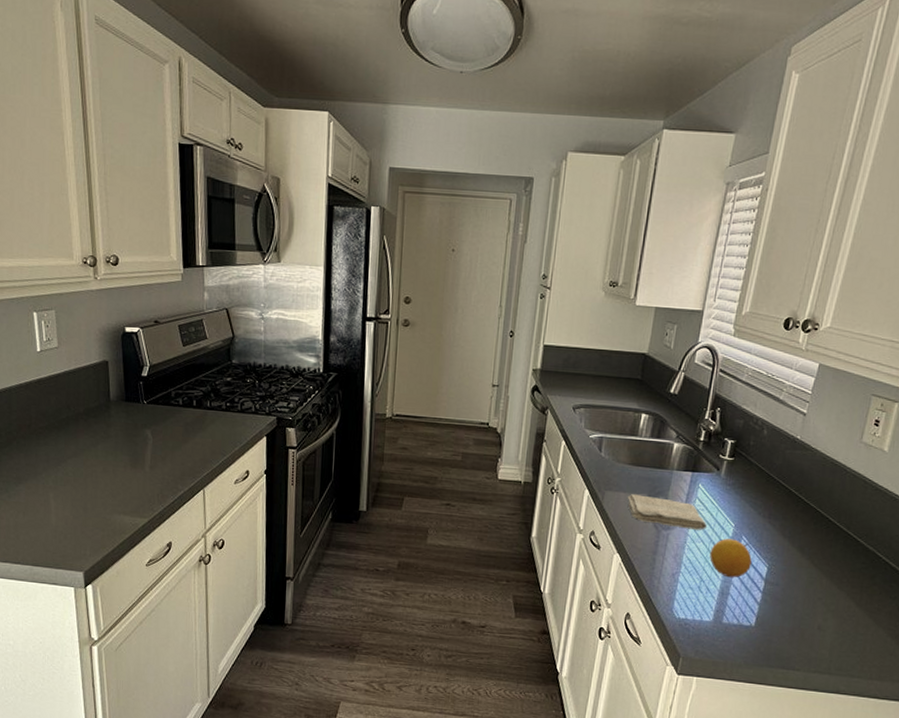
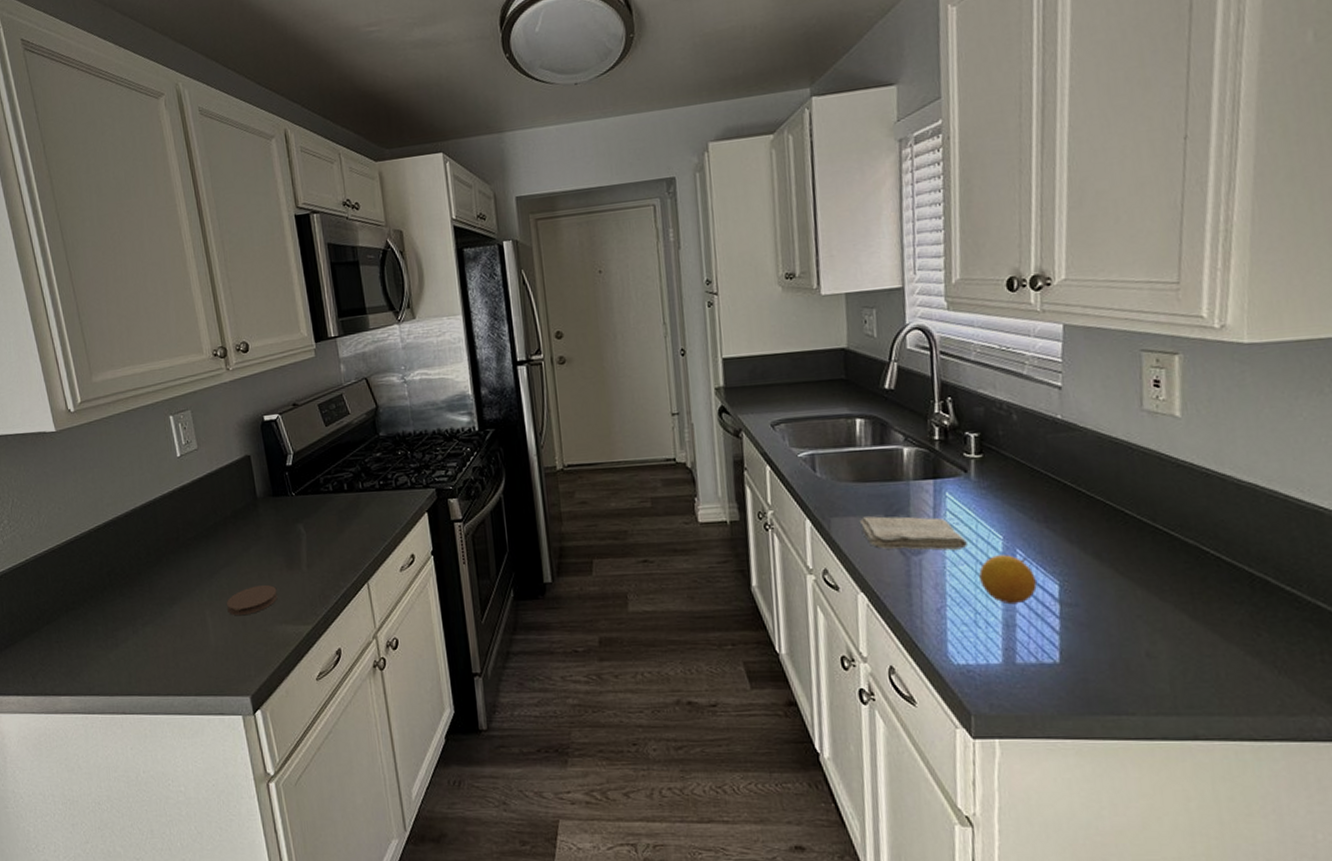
coaster: none [71,477,119,502] -> present [227,584,278,616]

